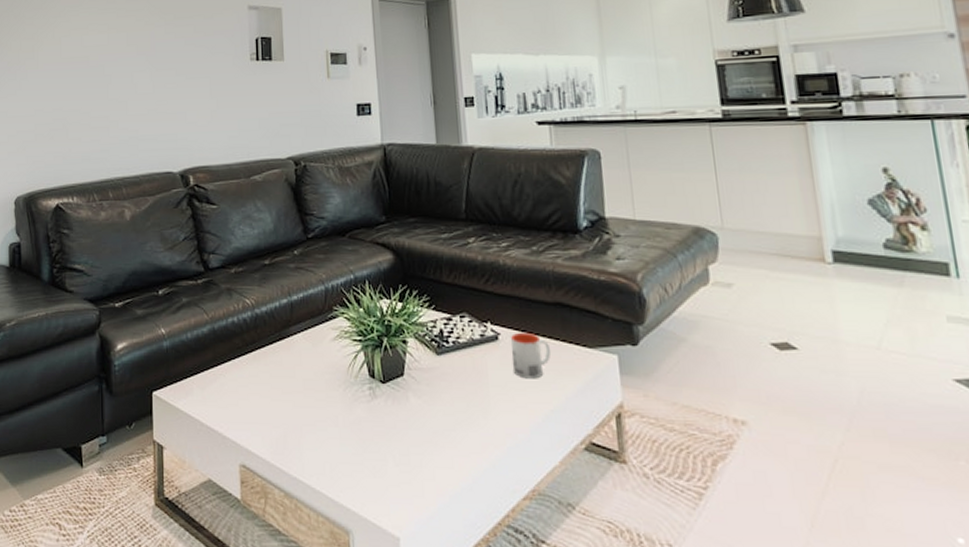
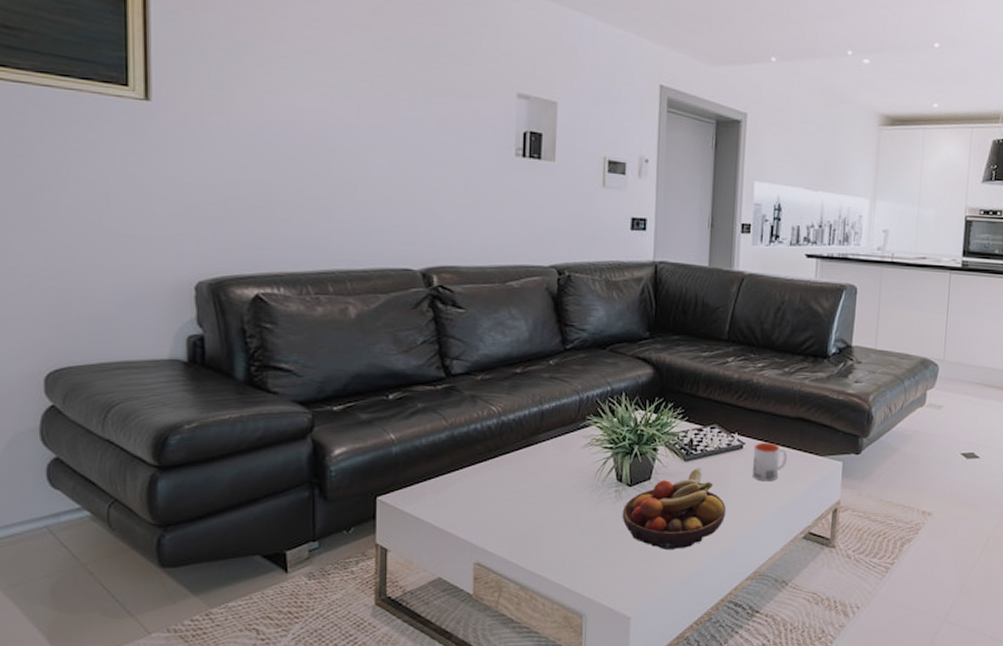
fruit bowl: none [378,362,490,458] -> present [622,467,727,549]

